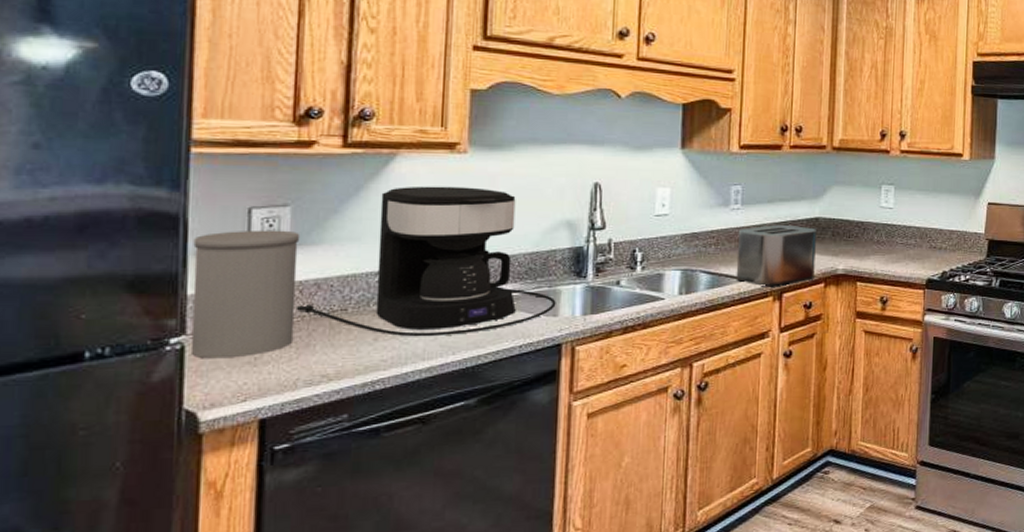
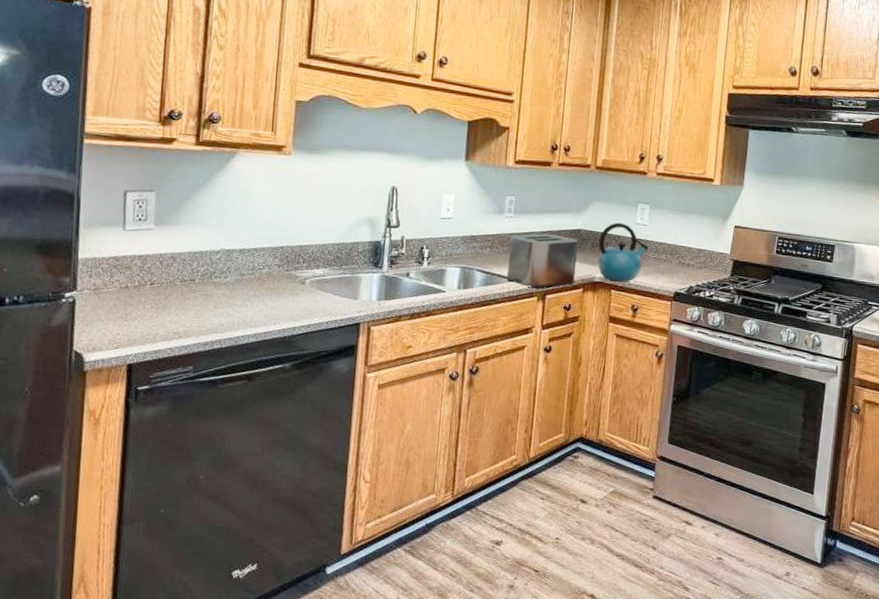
canister: present [190,230,301,359] -> none [79,209,162,313]
coffee maker: present [295,186,556,337] -> none [156,181,357,309]
kettle: none [839,207,897,273] -> present [597,222,649,282]

